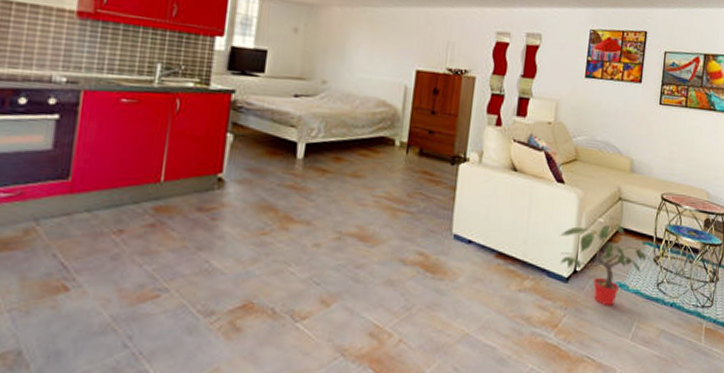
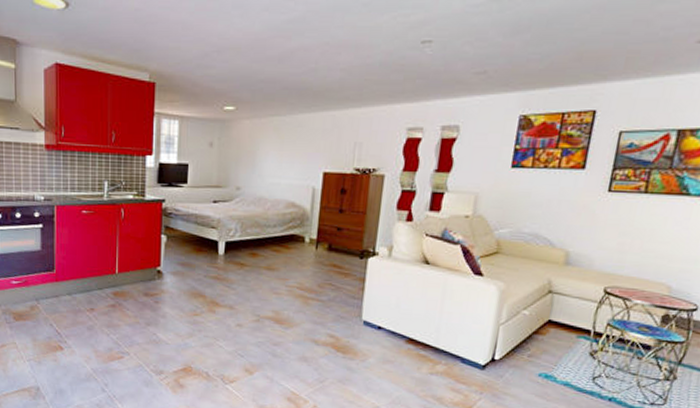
potted plant: present [559,216,652,306] -> none [475,308,587,395]

